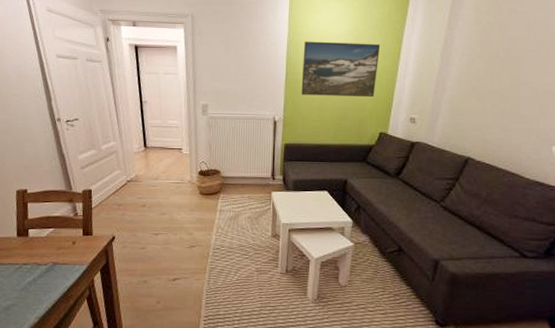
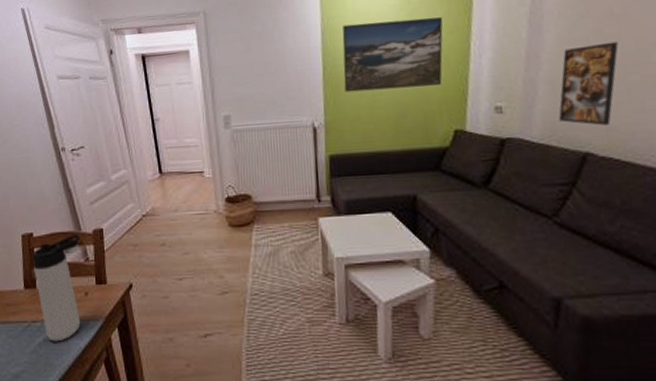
thermos bottle: none [25,192,71,281] -> present [32,233,80,342]
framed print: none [453,78,499,138] -> present [558,41,619,126]

